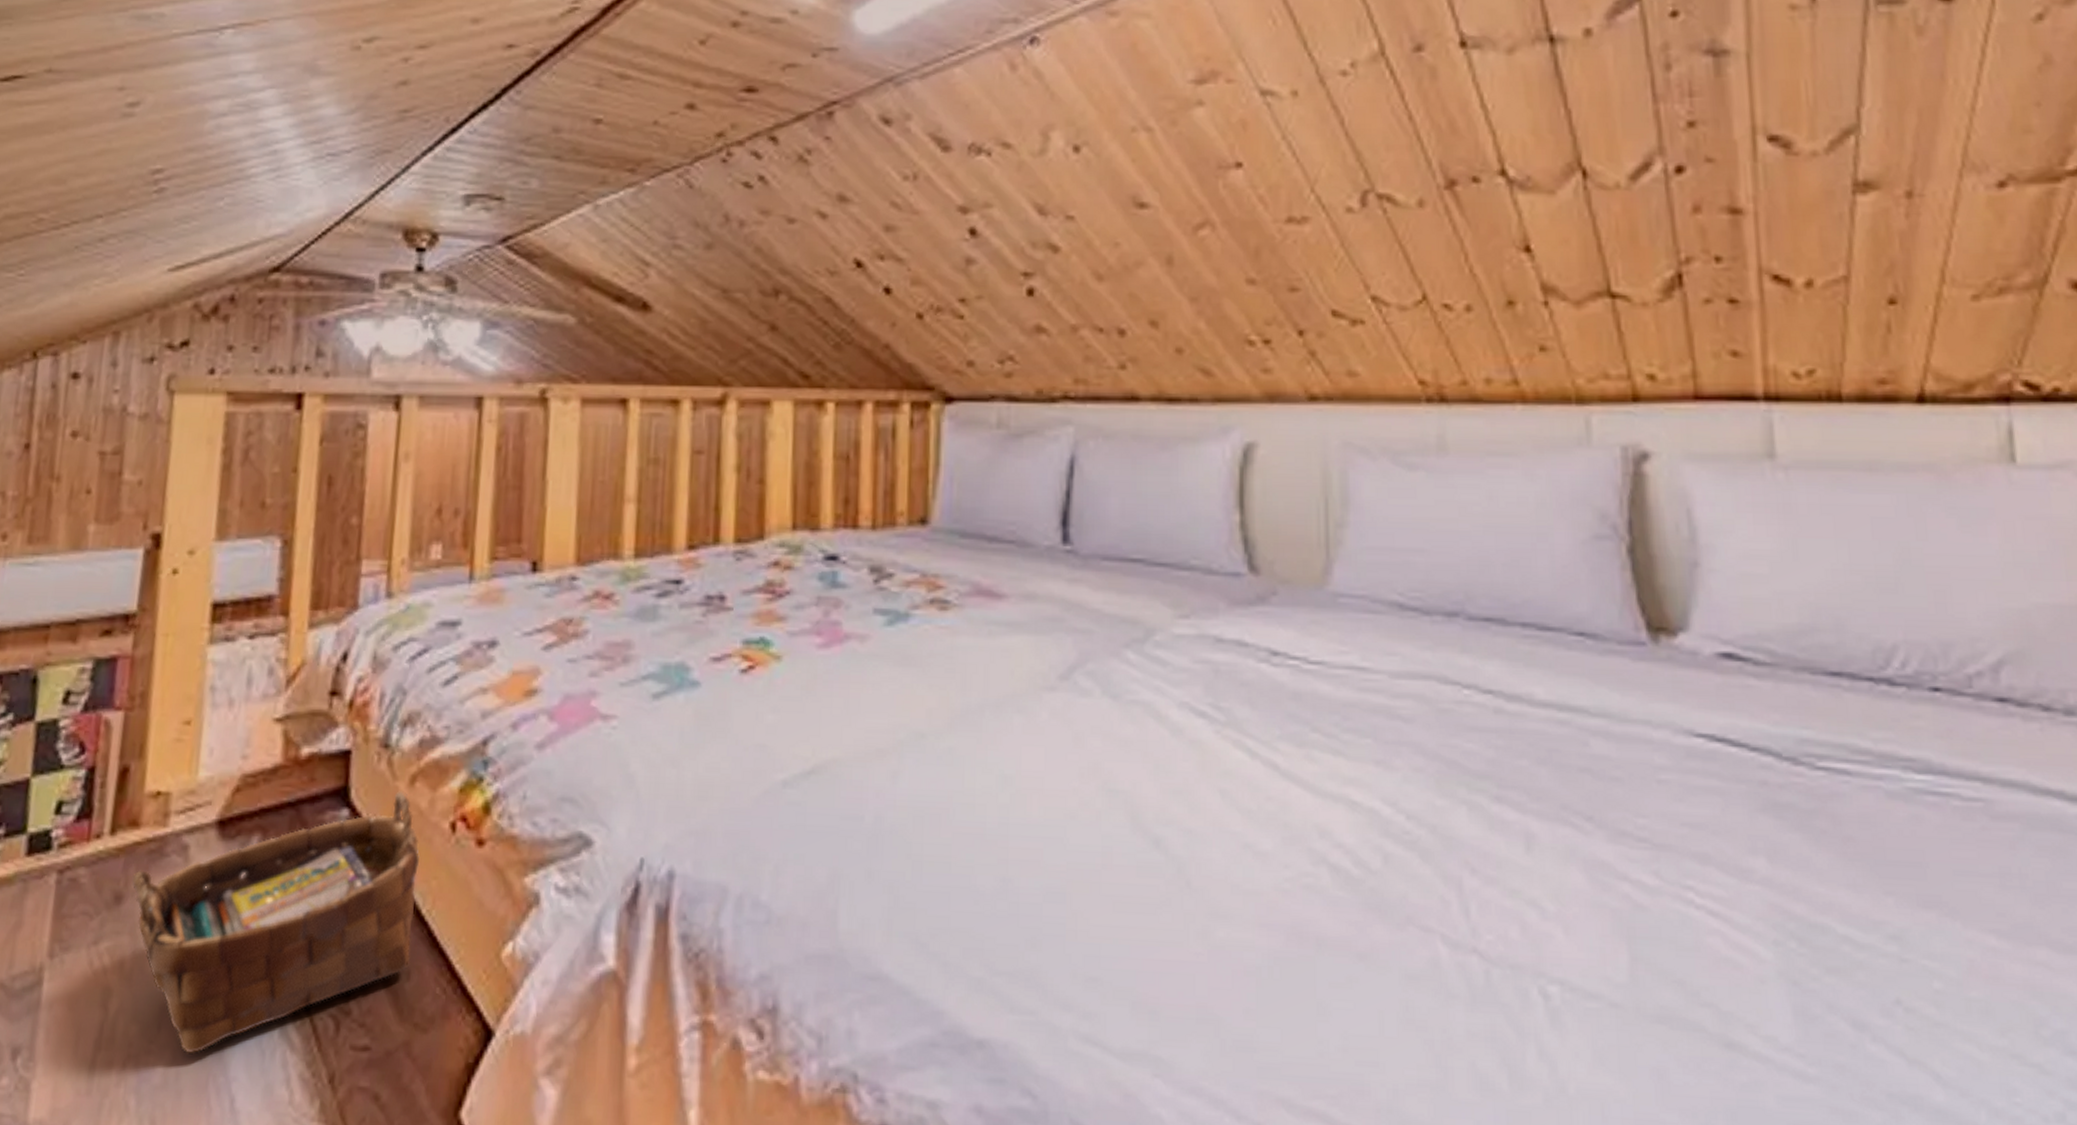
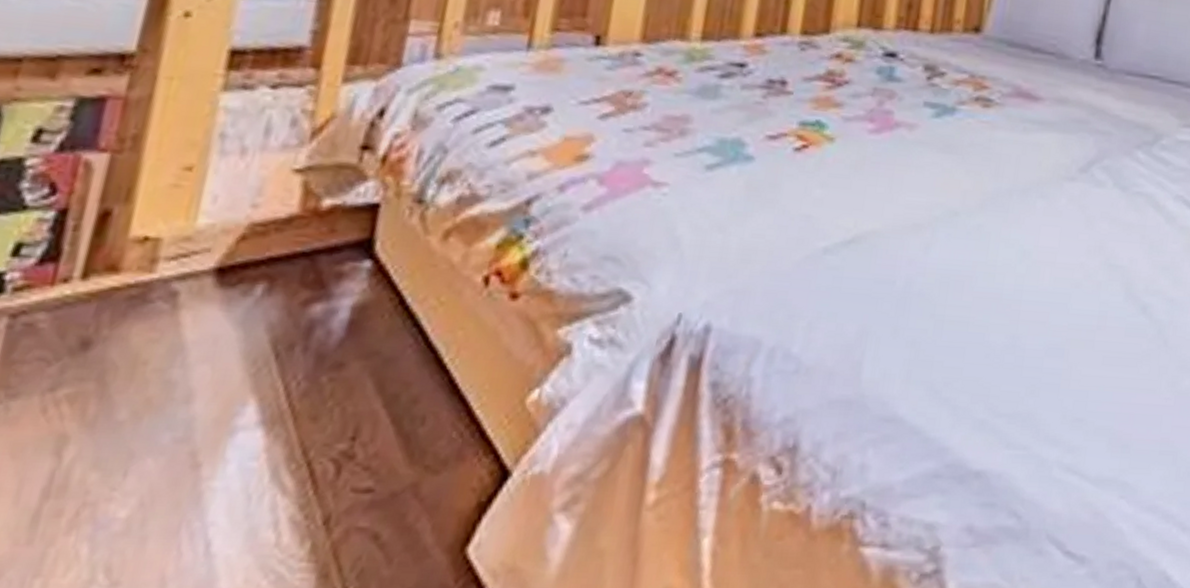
woven basket: present [132,791,420,1054] -> none [105,245,448,500]

